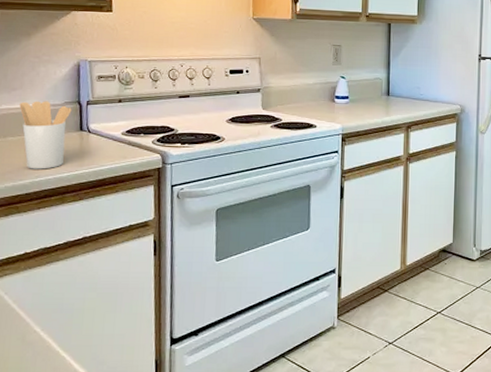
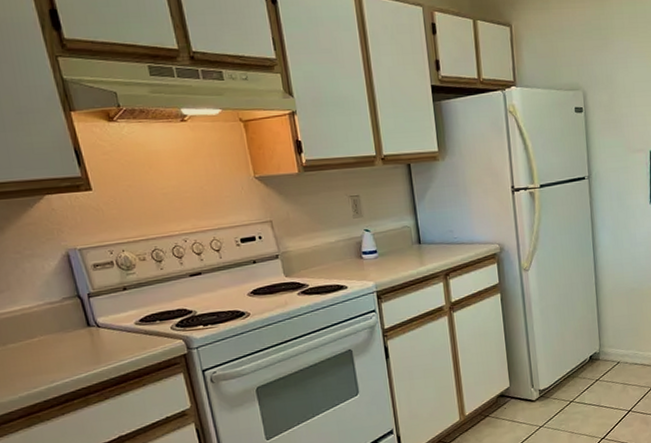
utensil holder: present [19,101,72,169] -> none [11,299,78,375]

